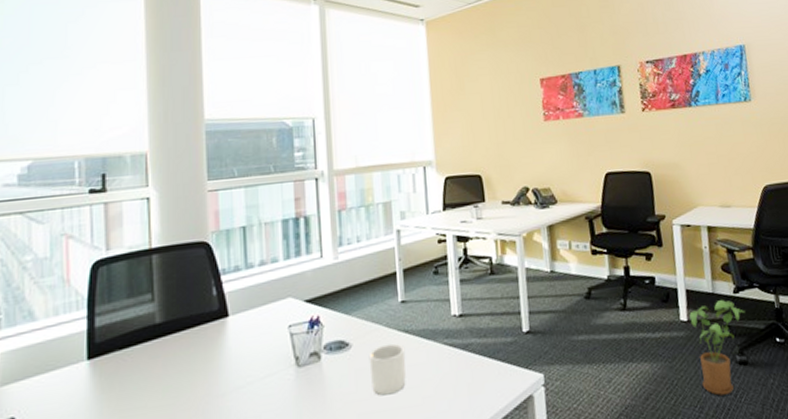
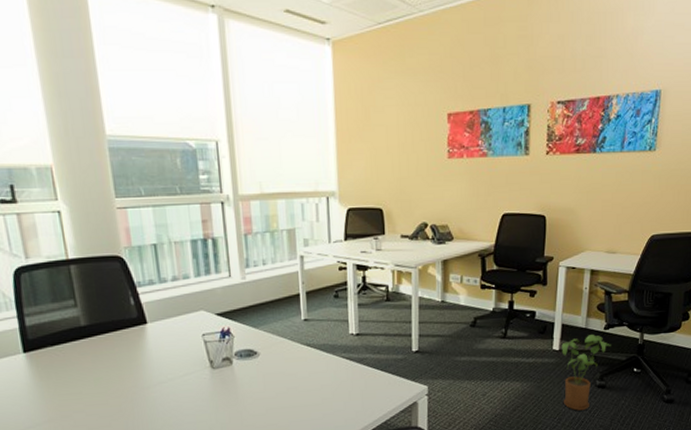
mug: present [368,343,406,396] -> none [275,354,308,396]

